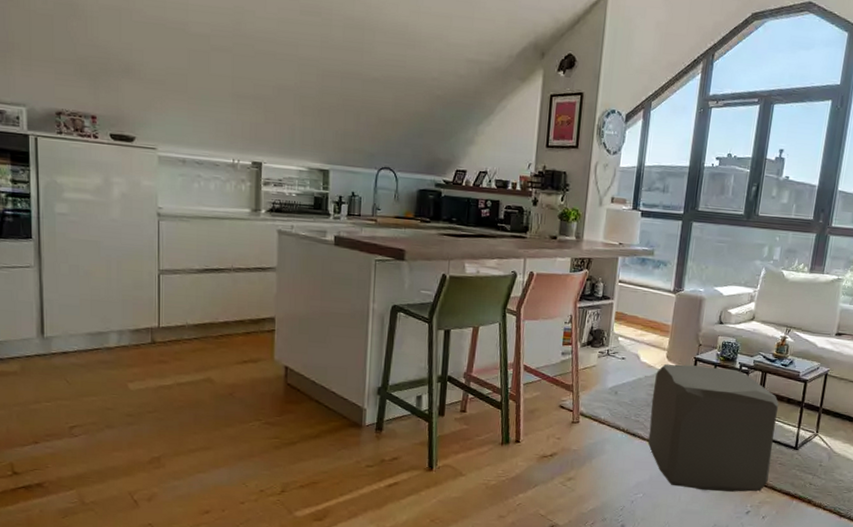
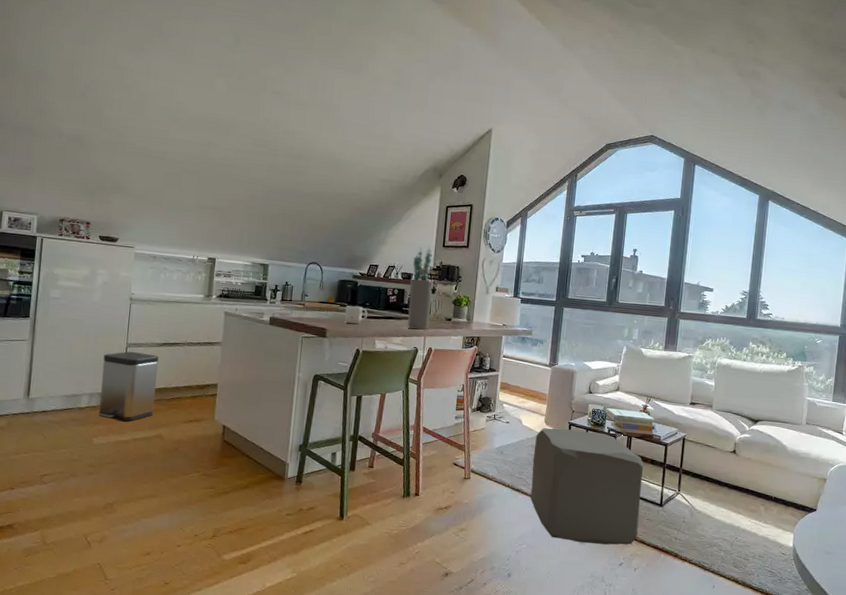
pedal bin: none [131,279,200,364] -> present [99,351,159,422]
mug: none [426,221,455,244] -> present [345,306,368,324]
vase: none [503,147,534,251] -> present [407,247,433,330]
books: none [738,340,795,375] -> present [606,408,655,439]

